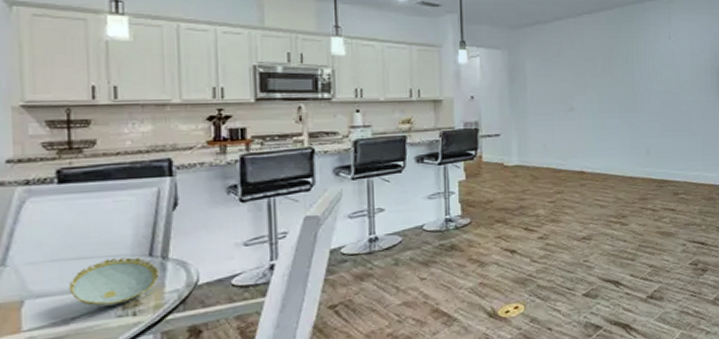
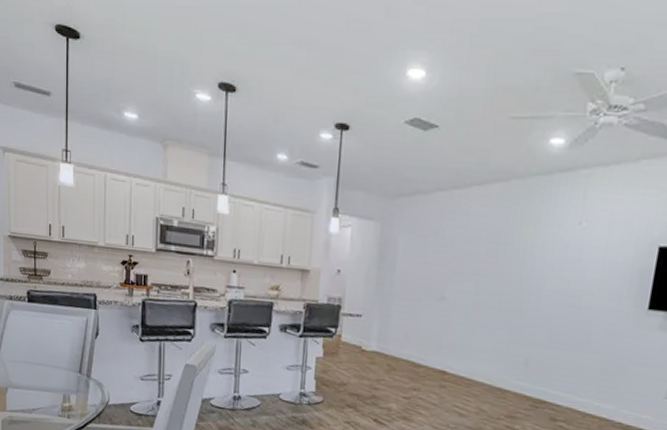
decorative bowl: present [68,257,160,307] -> none [32,369,85,407]

